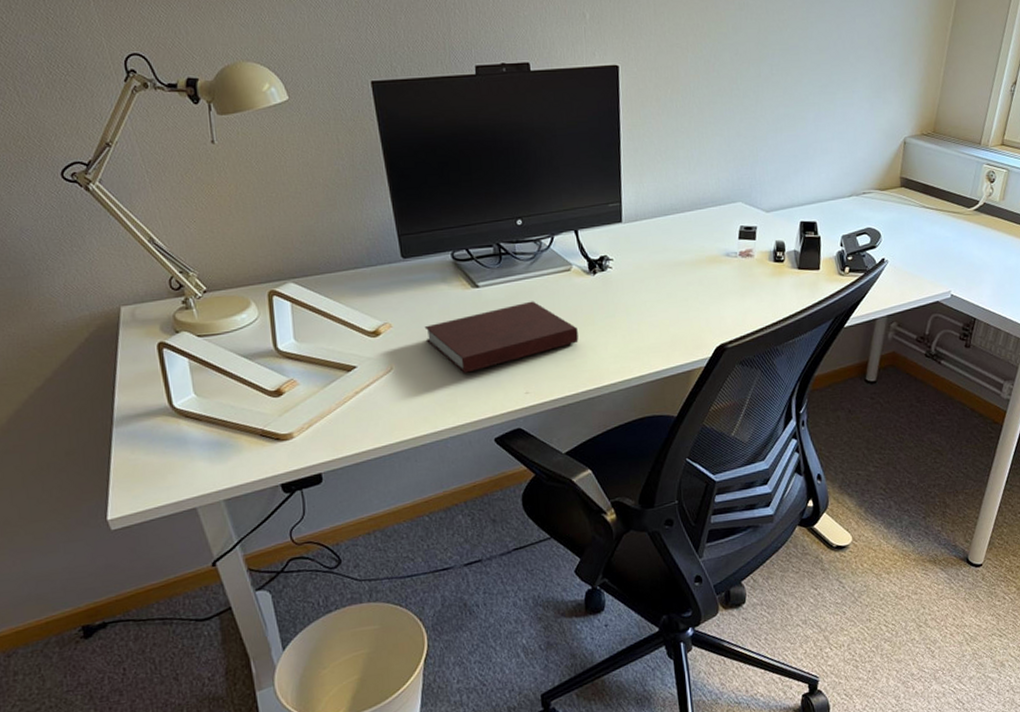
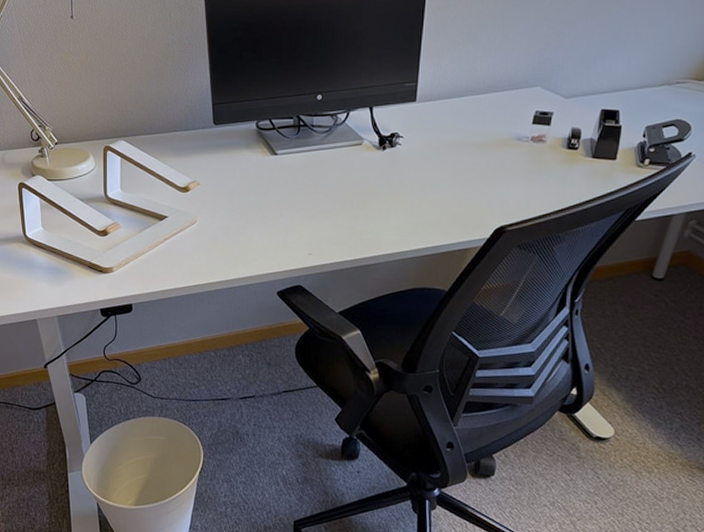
notebook: present [424,301,579,373] -> none [227,171,362,231]

